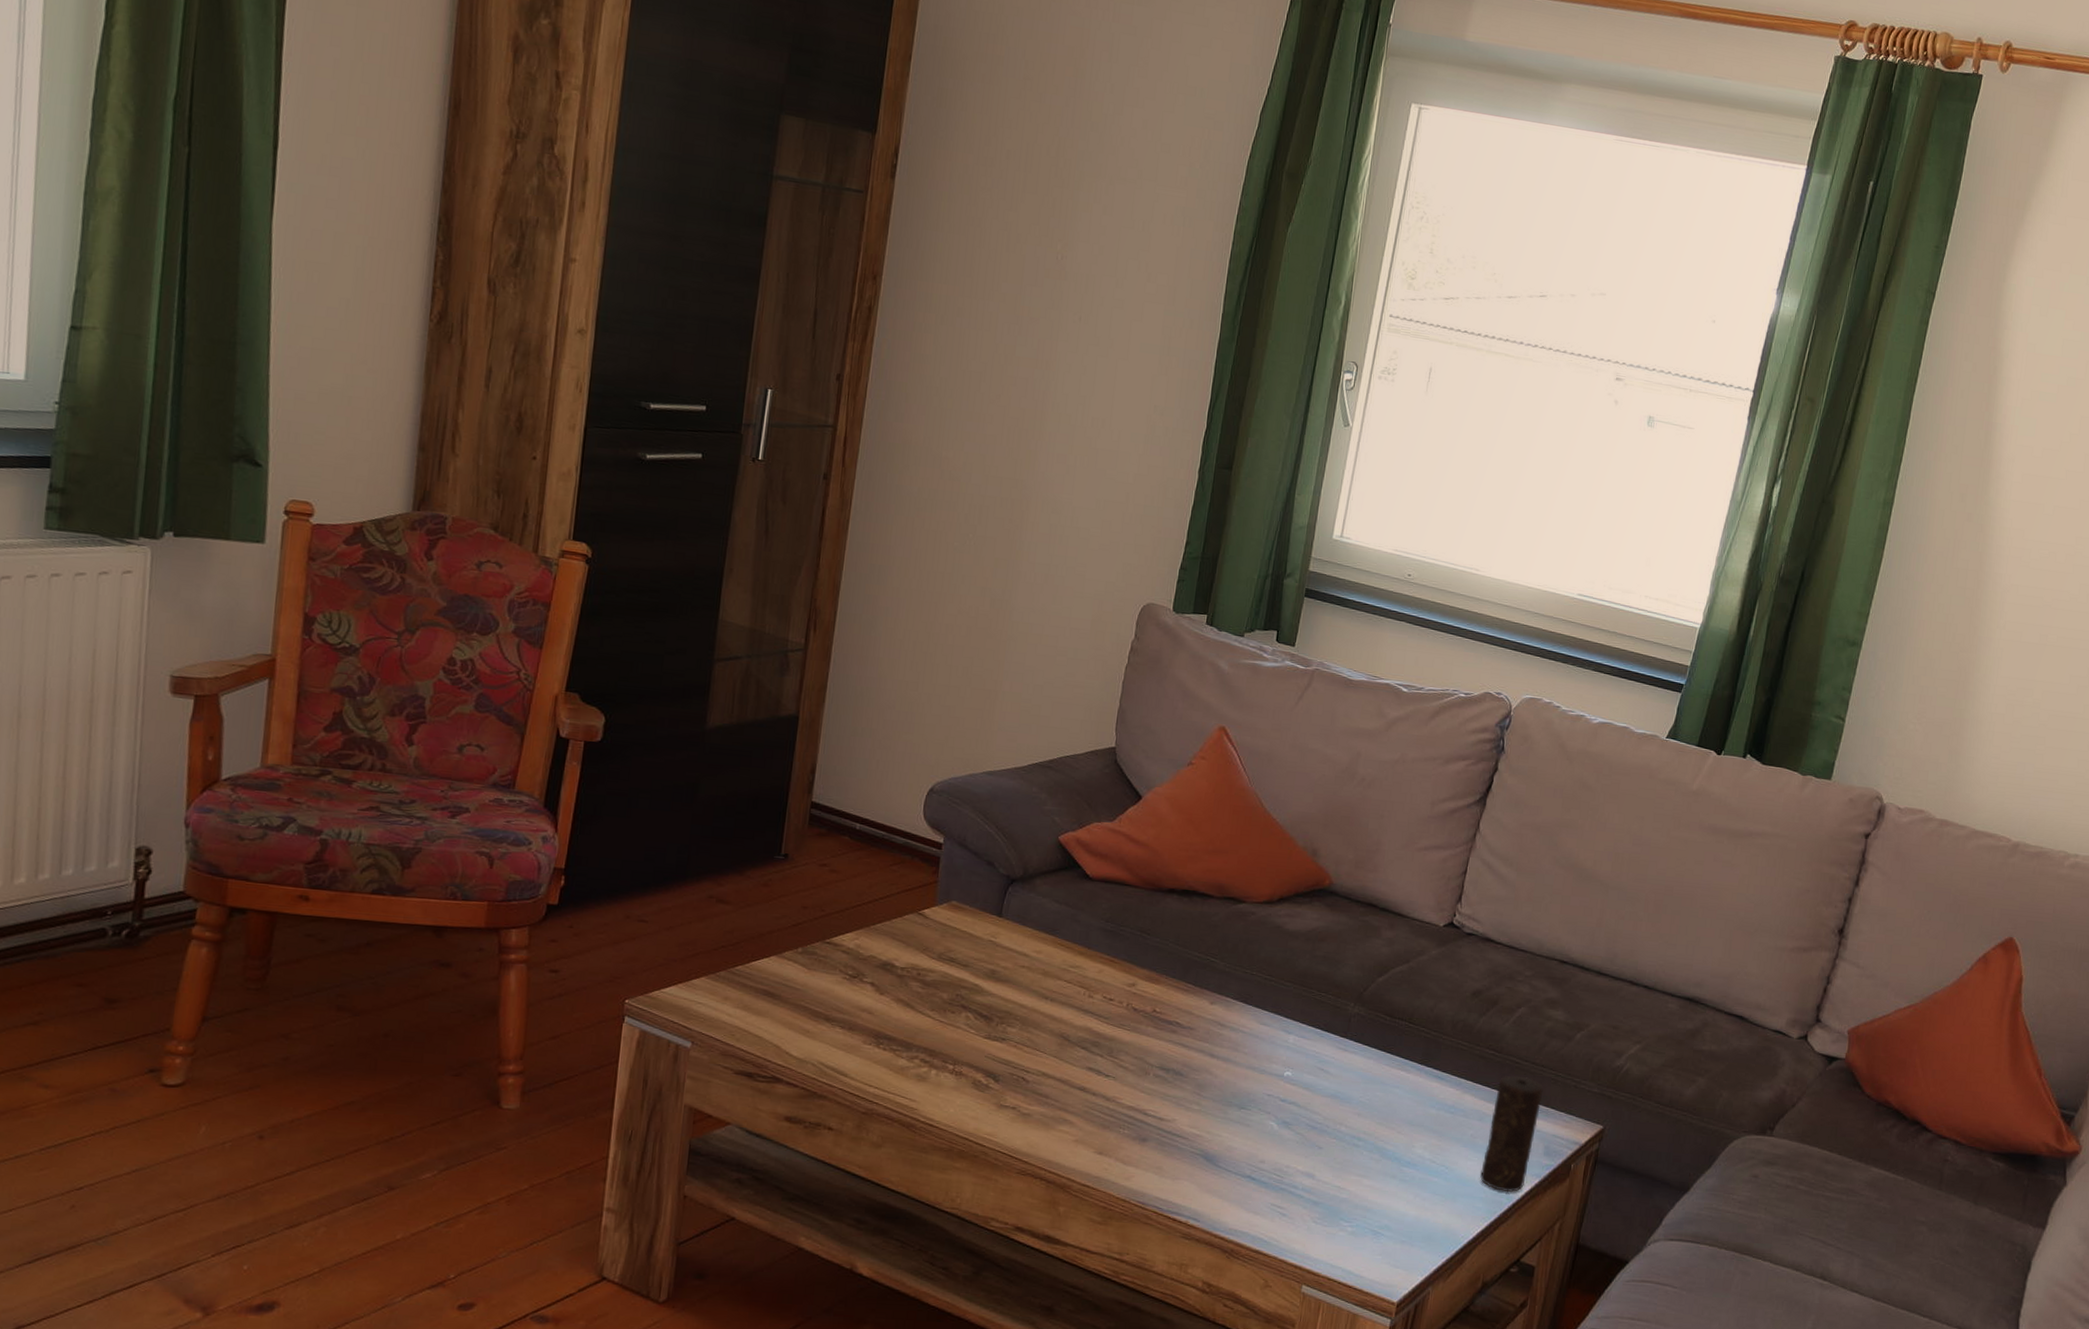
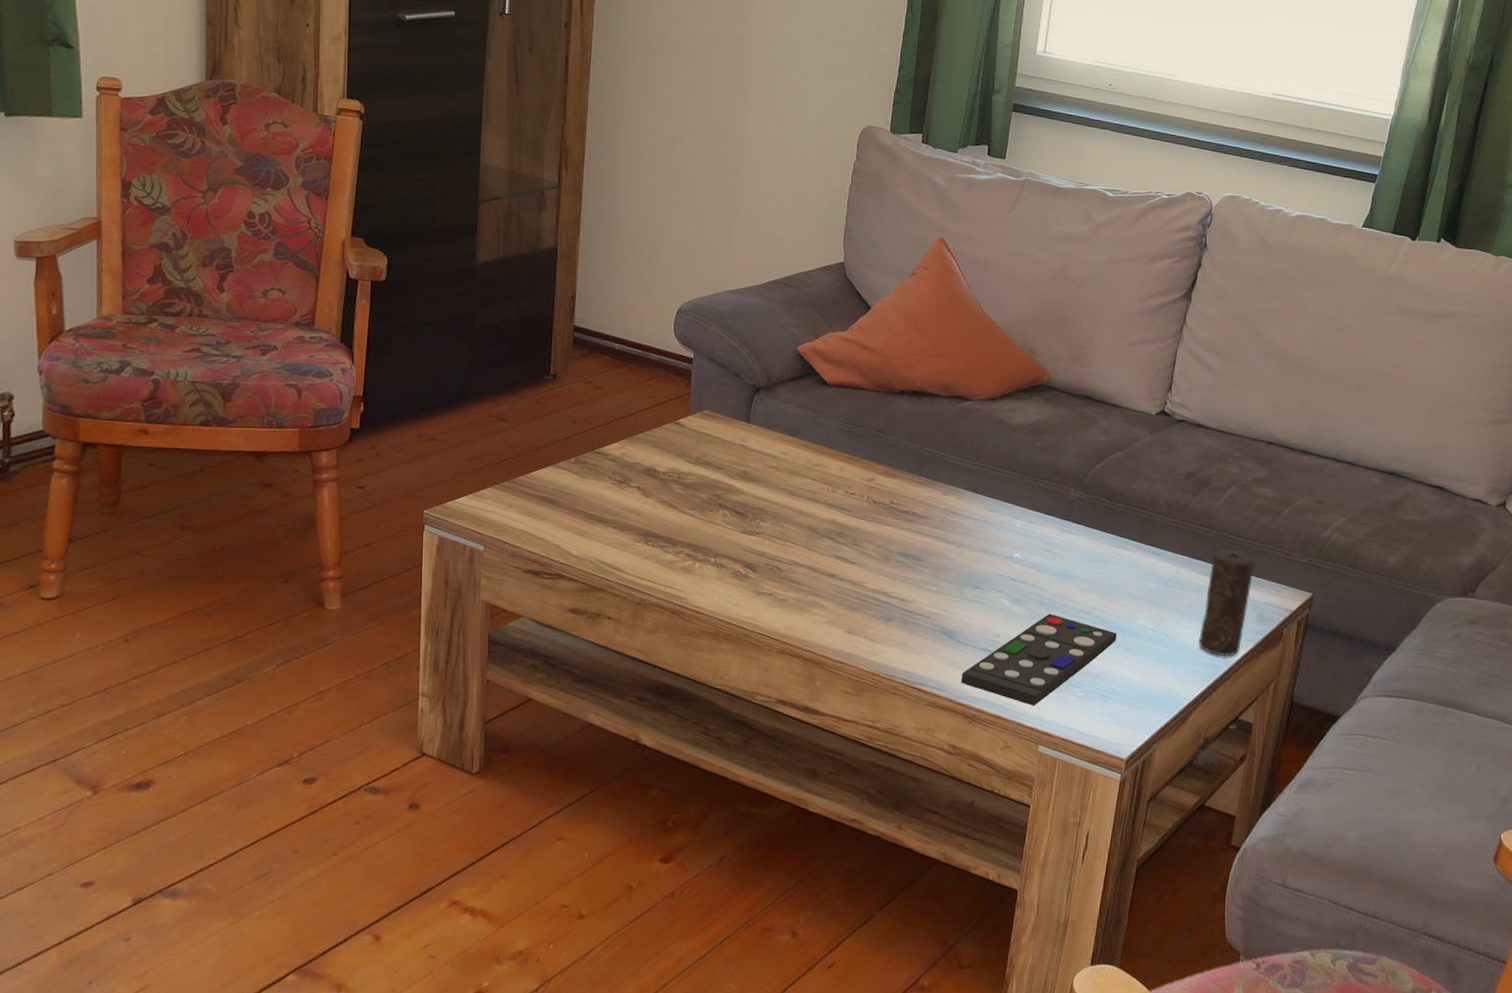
remote control: none [1219,1139,1394,1241] -> present [960,613,1118,706]

